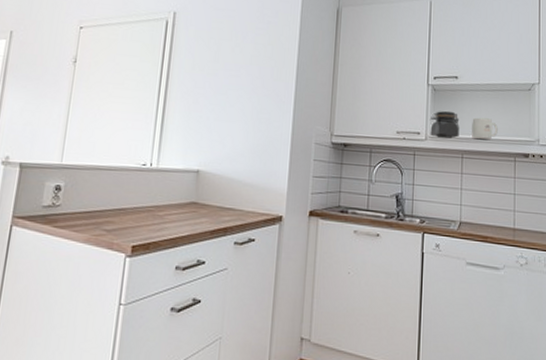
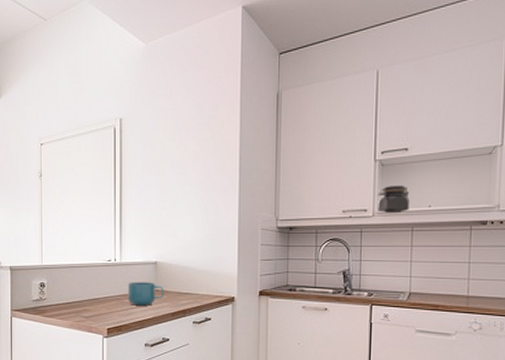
cup: none [160,191,204,221] -> present [127,282,164,306]
mug: present [472,117,498,141] -> none [423,188,452,211]

